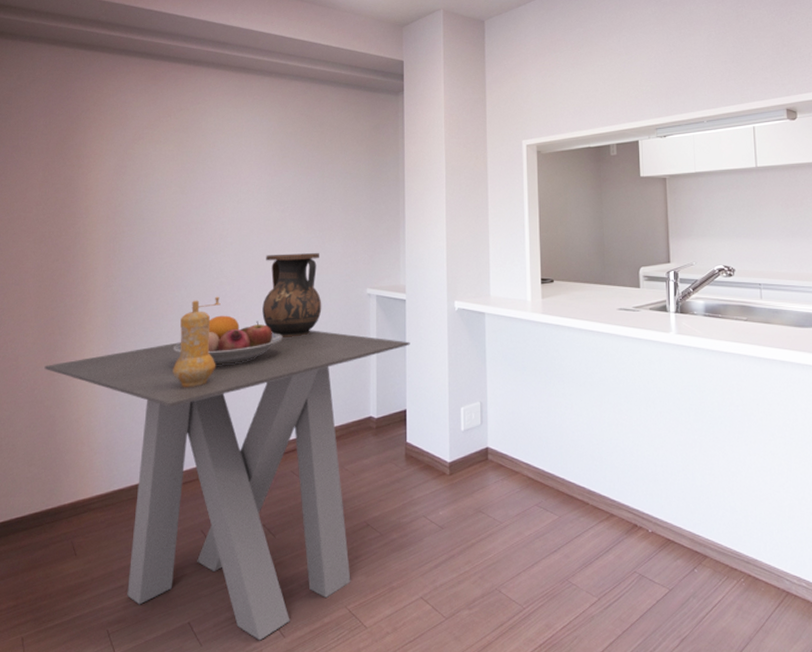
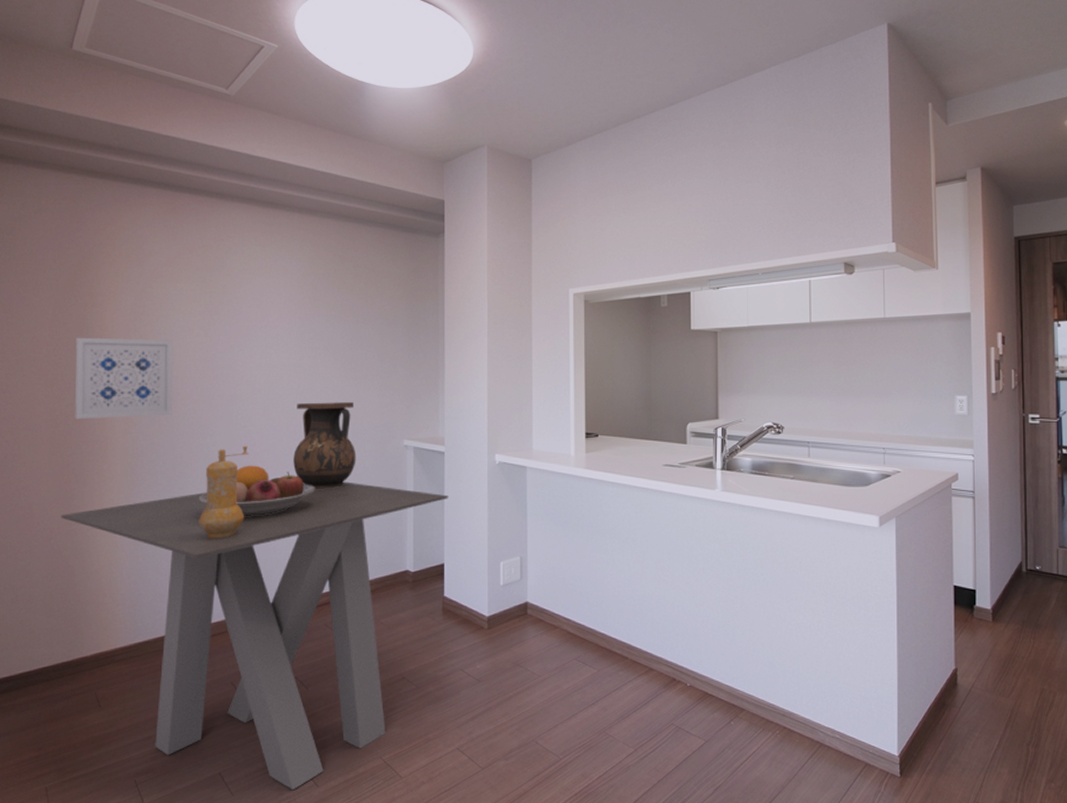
wall art: none [60,196,152,274] -> present [75,337,173,420]

